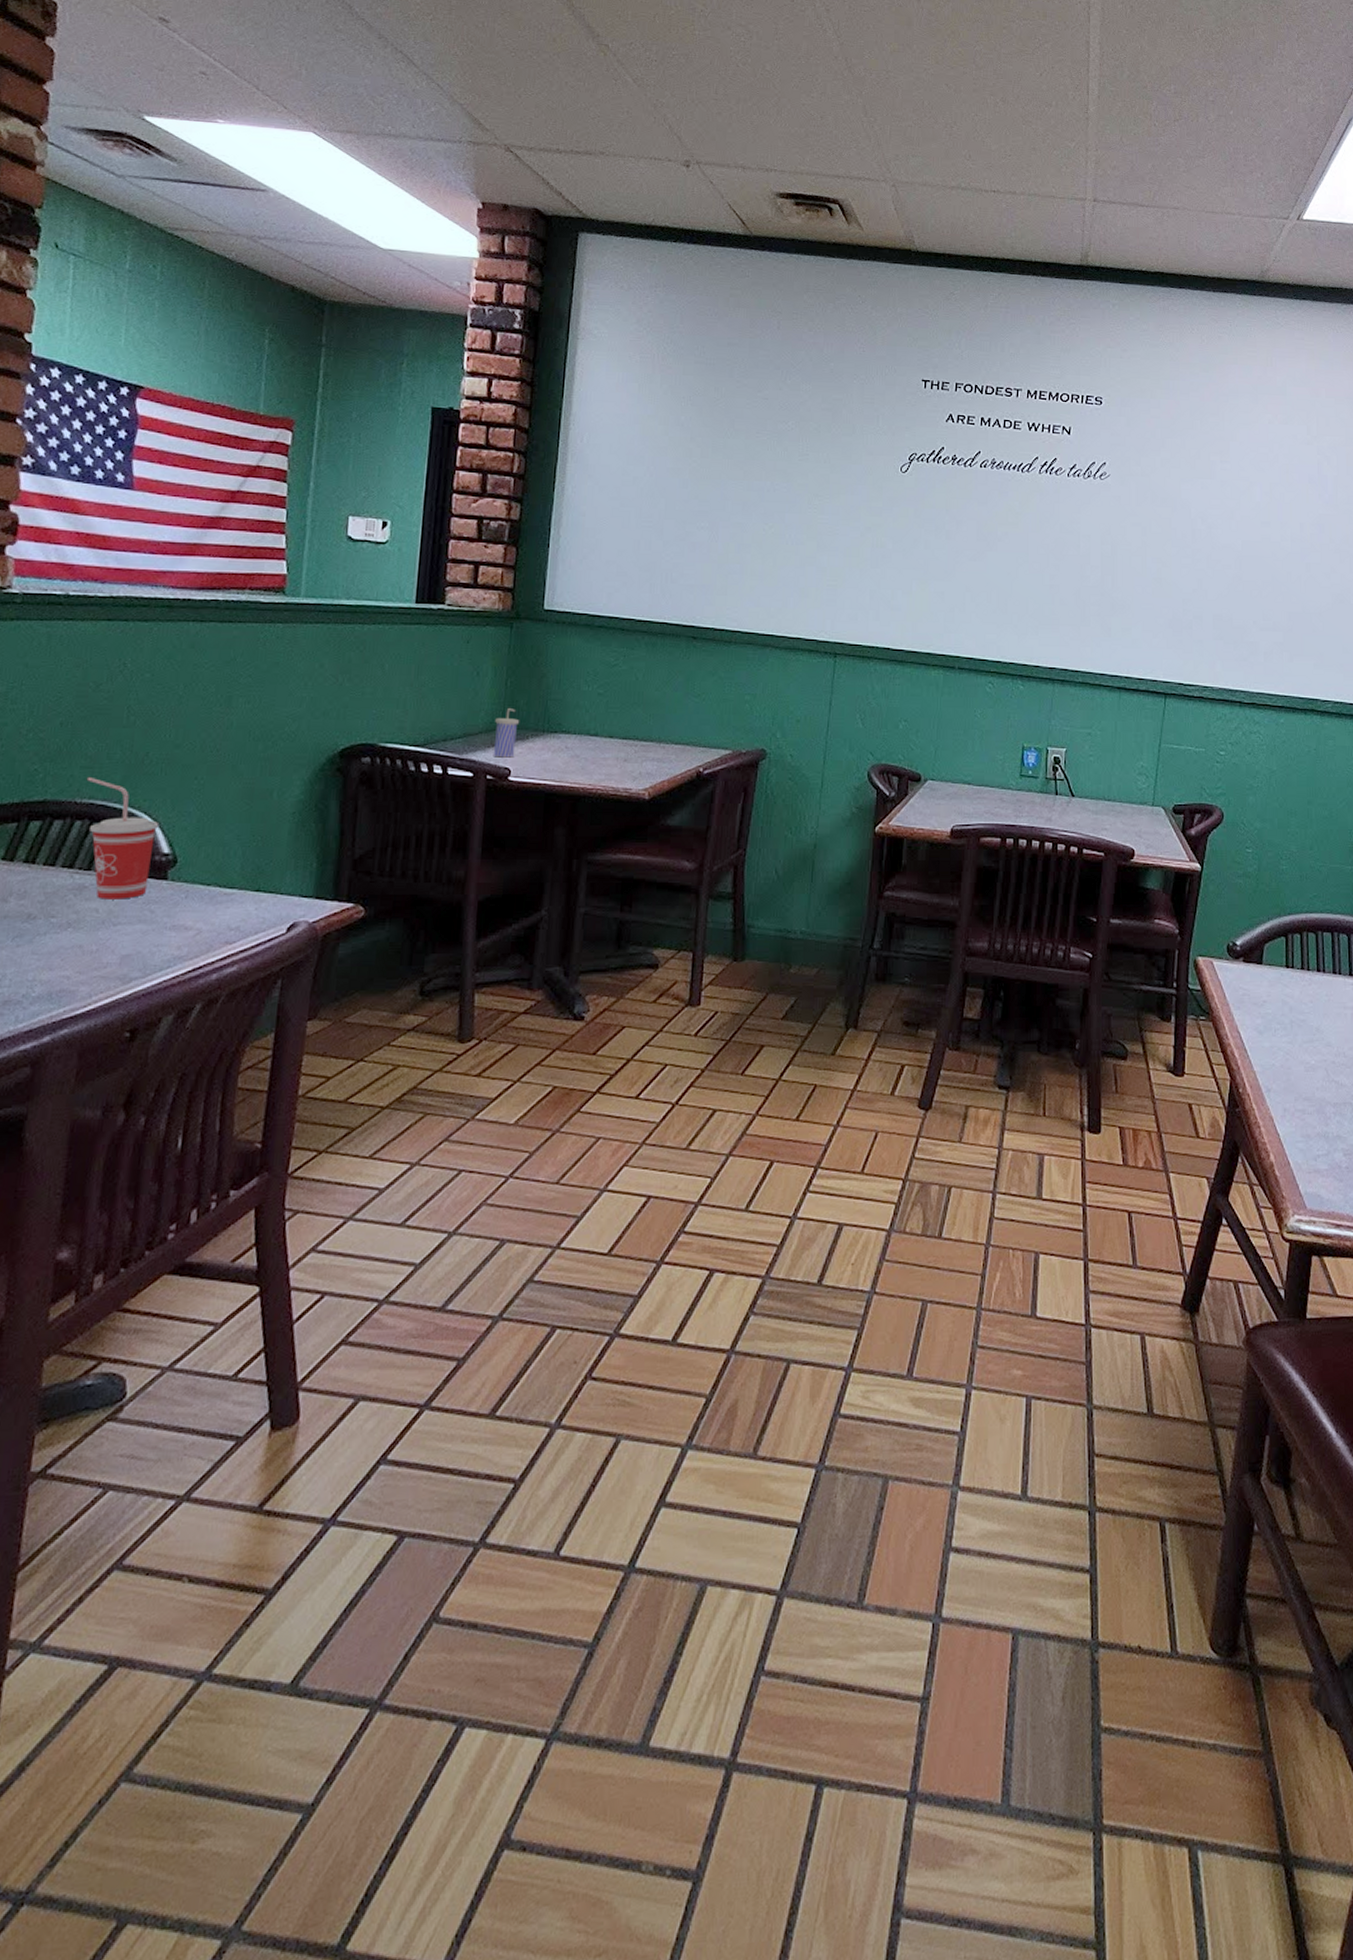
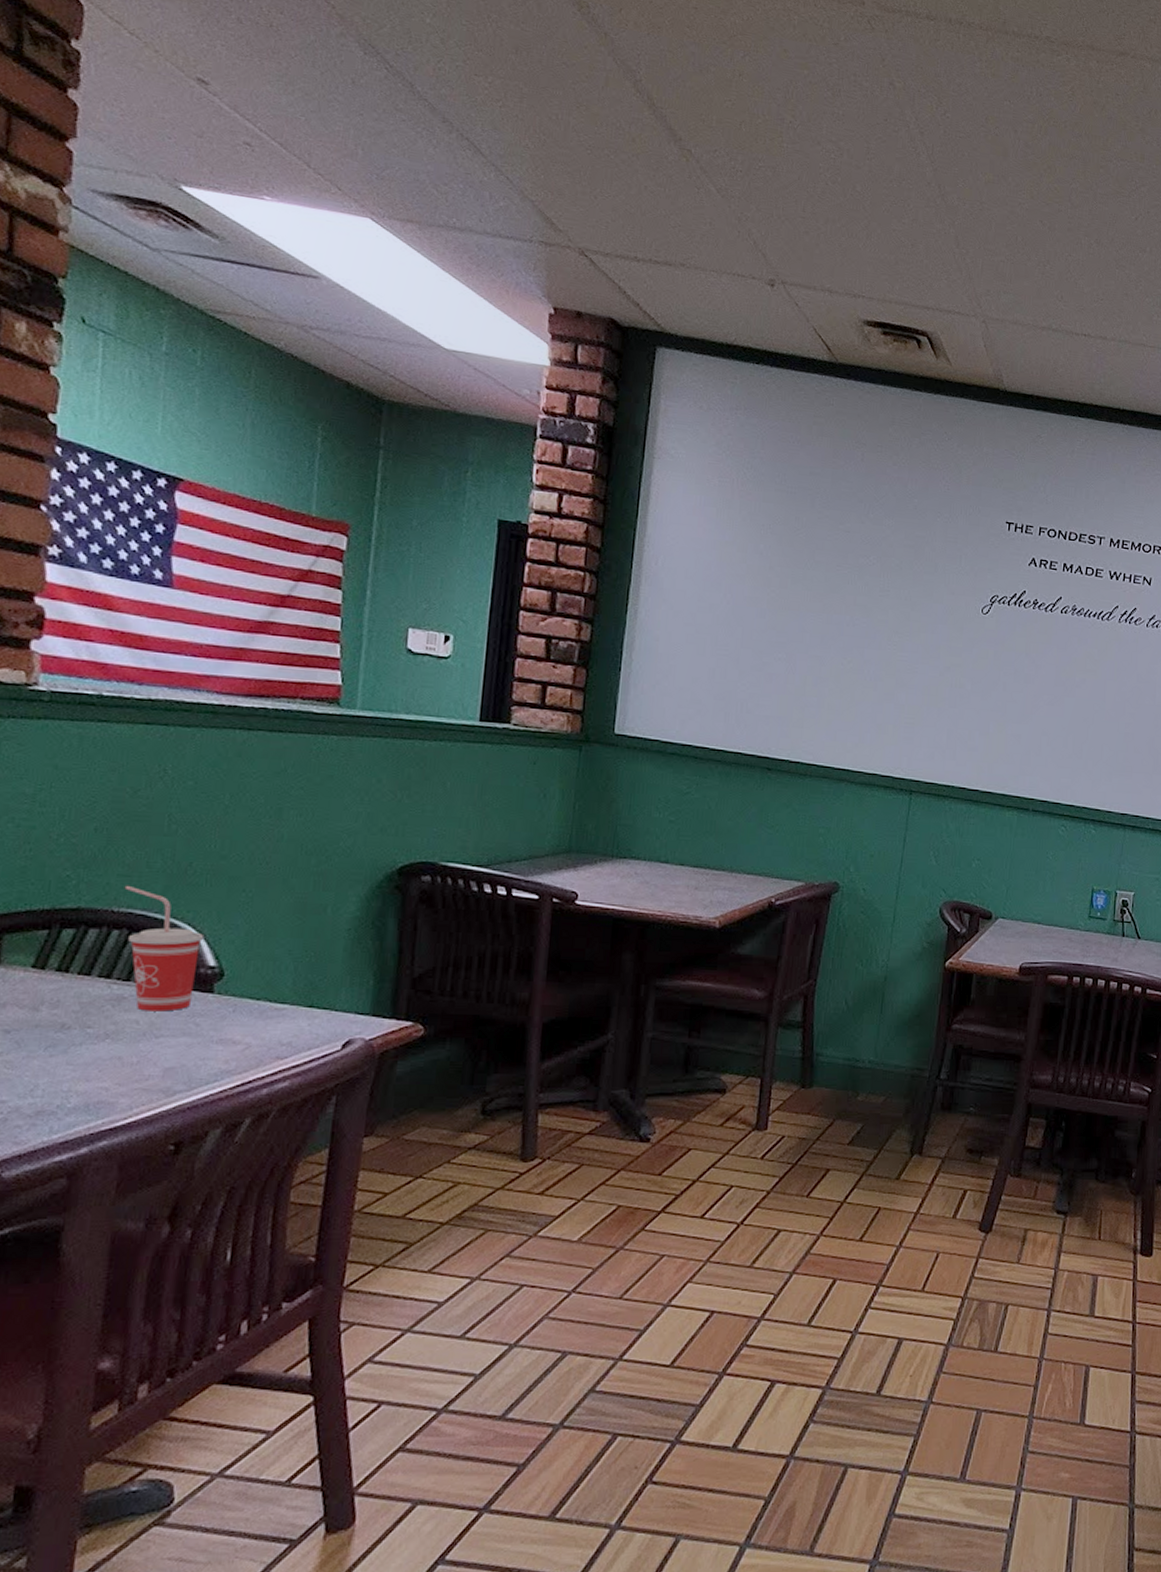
beverage cup: present [493,708,520,758] -> none [559,832,588,882]

